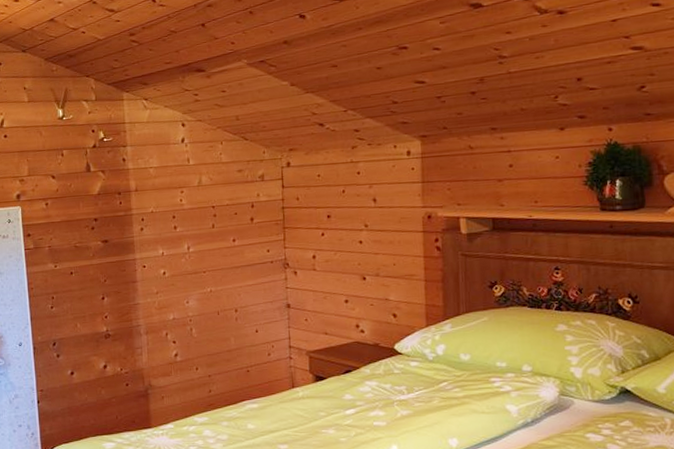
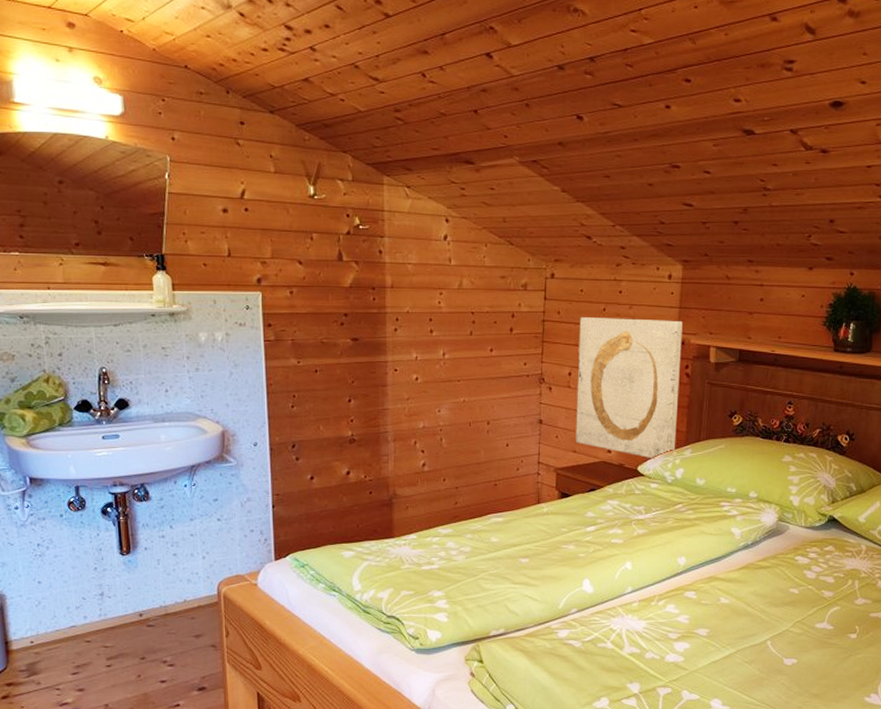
wall art: none [319,194,434,337] -> present [576,317,683,459]

